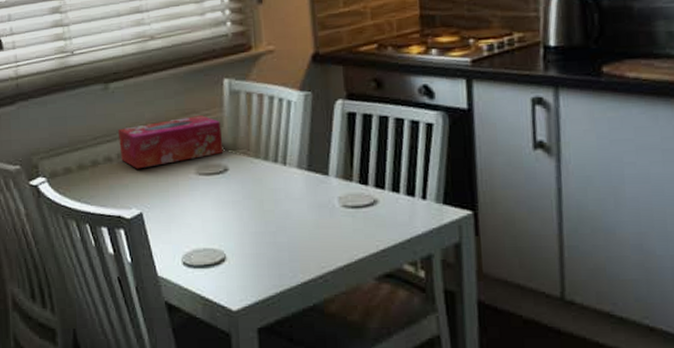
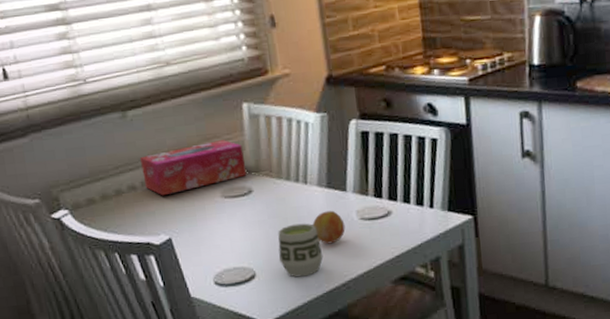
cup: none [252,207,300,265] -> present [278,223,324,277]
fruit: none [289,195,325,231] -> present [312,210,345,245]

